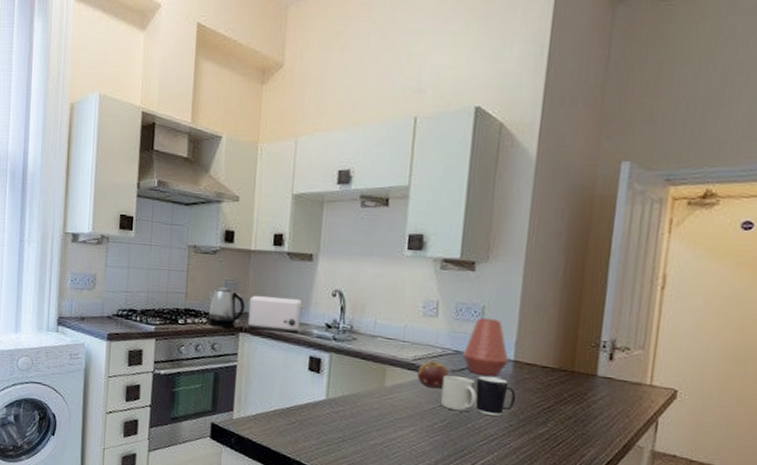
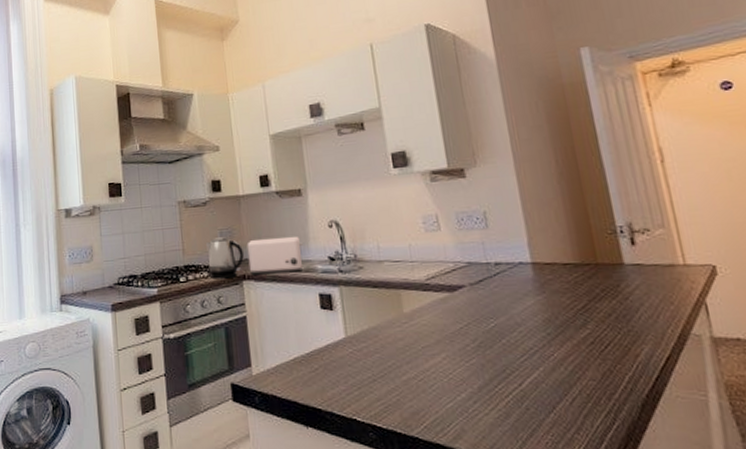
fruit: present [417,361,449,389] -> none [434,277,468,307]
cup: present [440,375,478,412] -> none [462,288,505,328]
vase: present [462,317,509,377] -> none [475,222,526,285]
mug: present [475,376,517,417] -> none [497,284,546,327]

